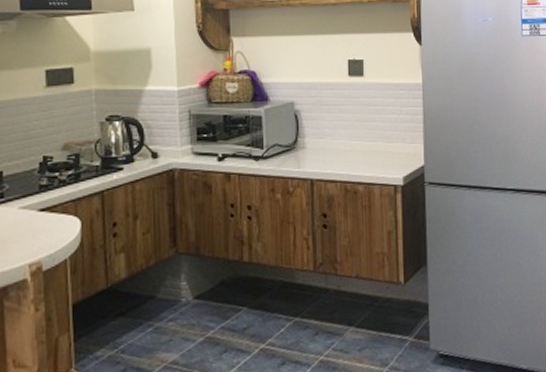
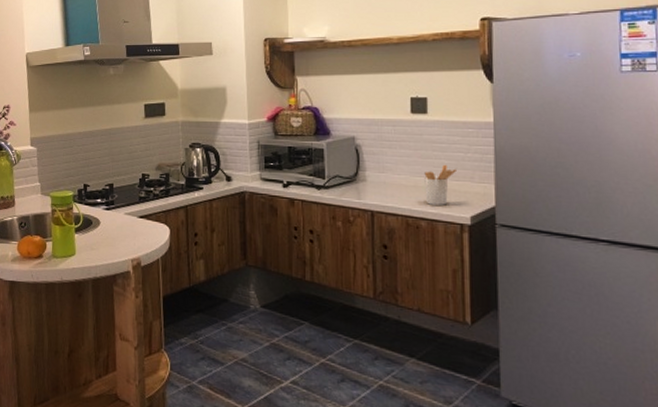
utensil holder: none [361,126,390,168] -> present [424,164,456,205]

